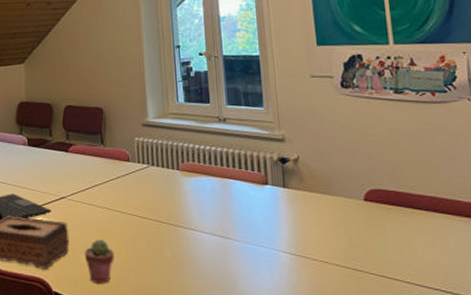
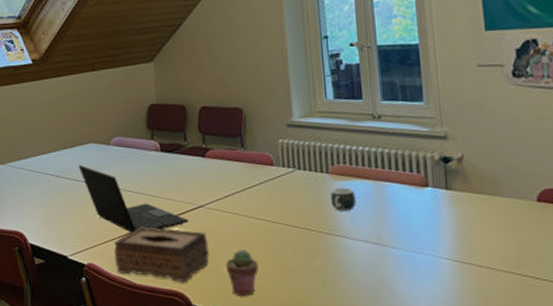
mug: none [180,183,204,205] -> present [330,187,356,211]

